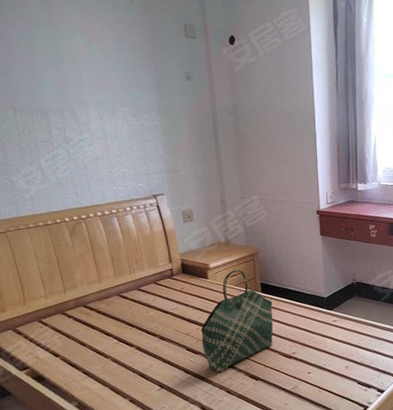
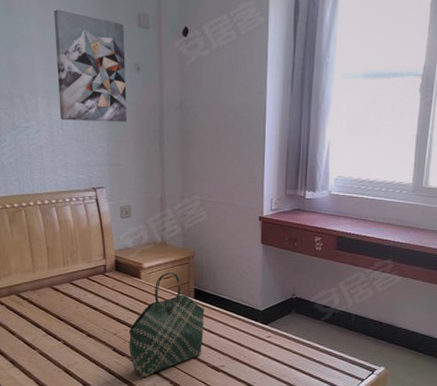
wall art: none [98,22,181,131] -> present [53,9,127,122]

